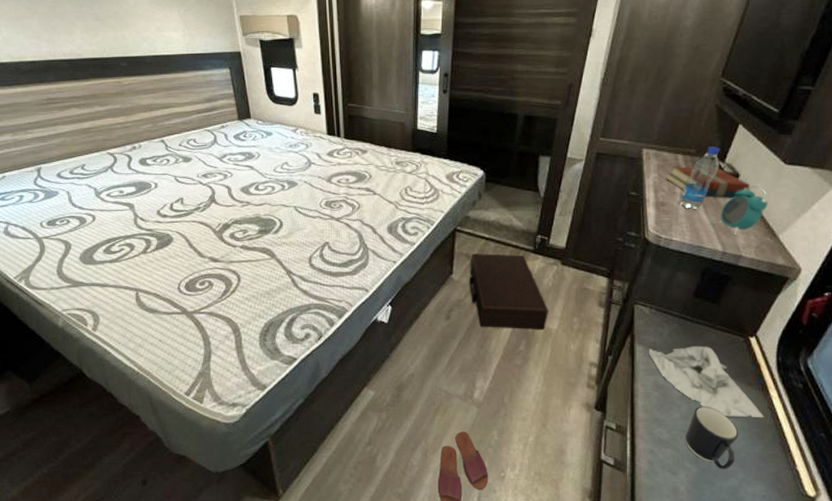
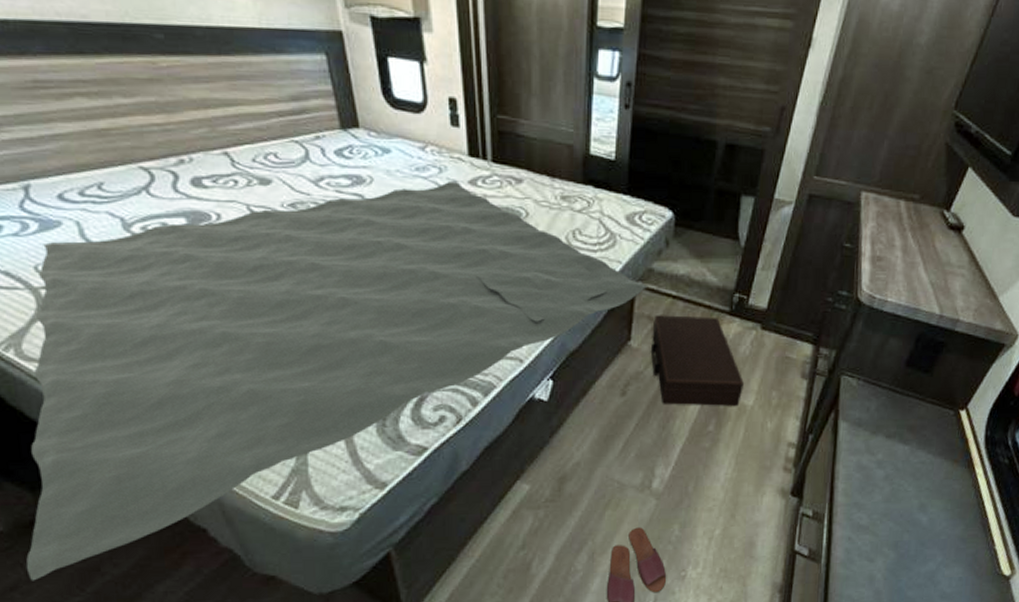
blanket: none [22,153,466,449] -> present [26,180,648,581]
tissue: present [648,345,764,417] -> none [853,420,967,497]
books: present [665,166,750,198] -> none [884,214,974,253]
bottle: present [678,146,720,210] -> none [897,191,946,266]
mug: present [684,406,739,469] -> none [885,487,941,553]
alarm clock: present [719,185,768,236] -> none [938,239,992,297]

